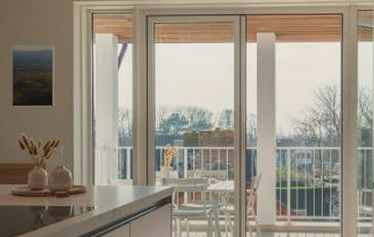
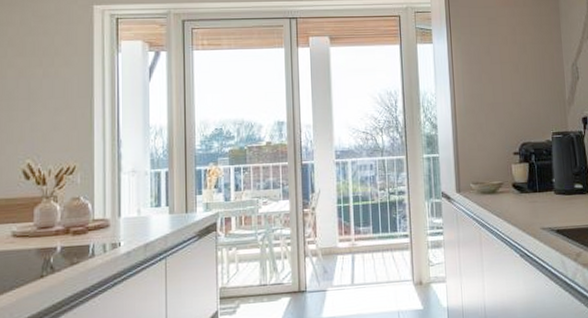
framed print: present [11,44,56,107] -> none [12,54,72,129]

